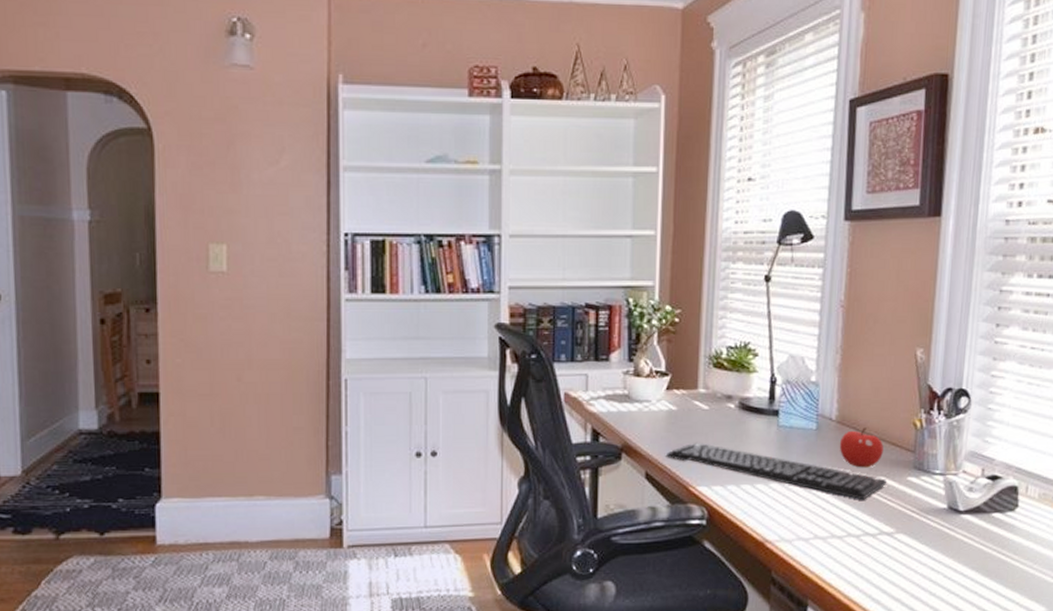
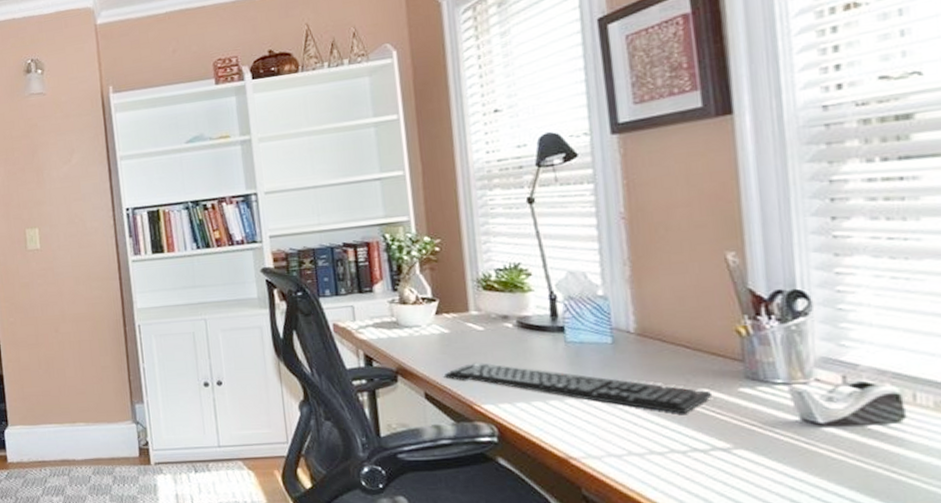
fruit: present [839,427,883,468] -> none [643,338,702,381]

